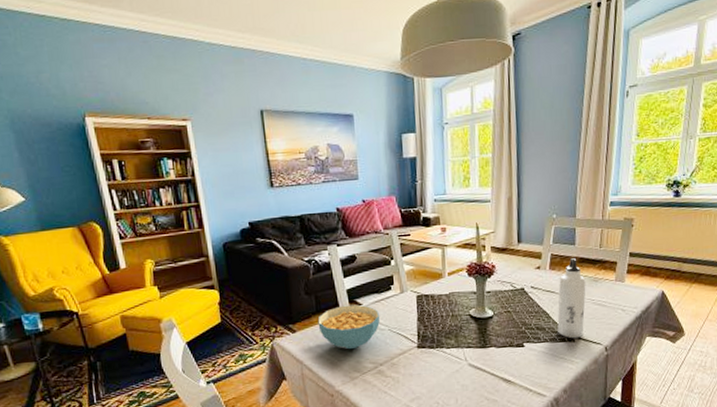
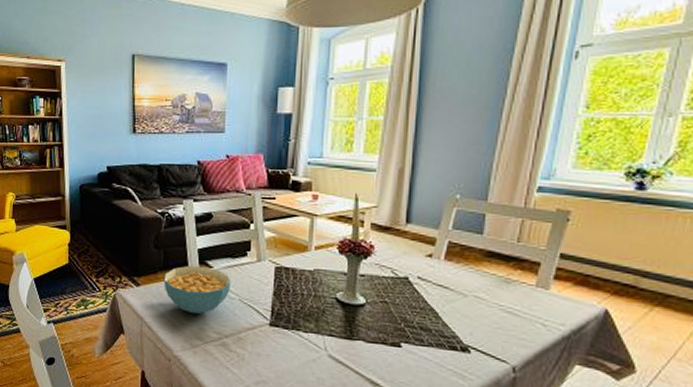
water bottle: present [557,258,586,339] -> none [448,250,493,350]

